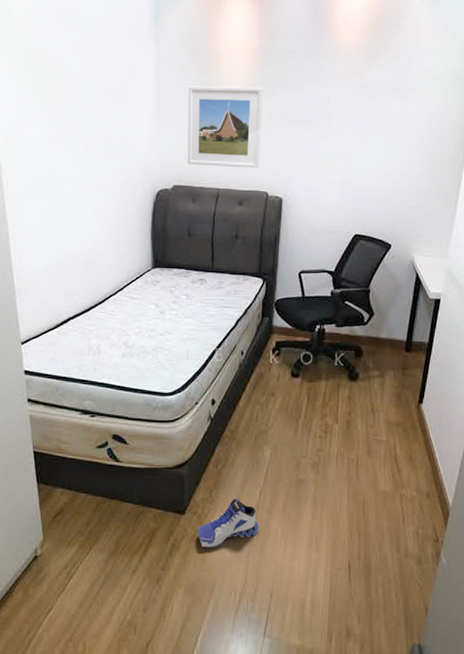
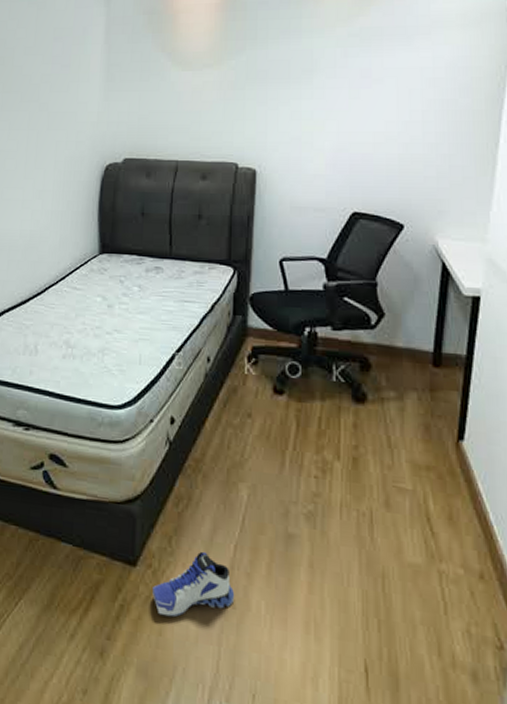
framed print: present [187,86,264,169] -> none [140,43,230,136]

